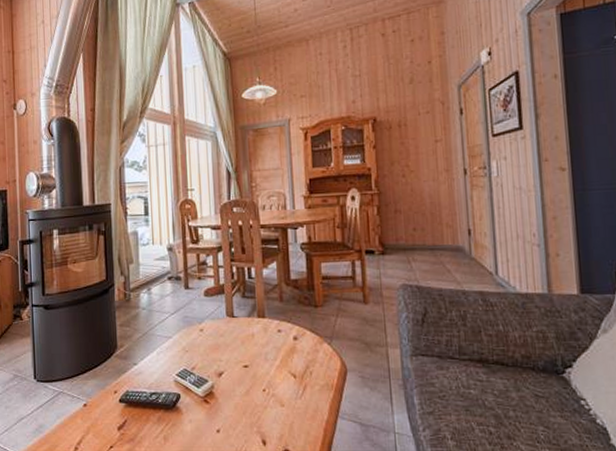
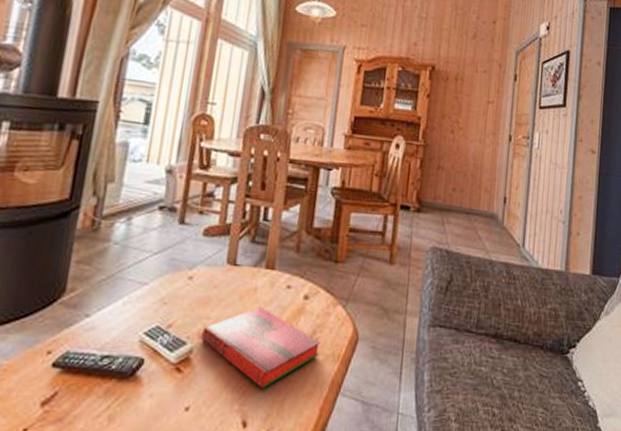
hardback book: none [218,349,315,414] -> present [201,307,321,388]

